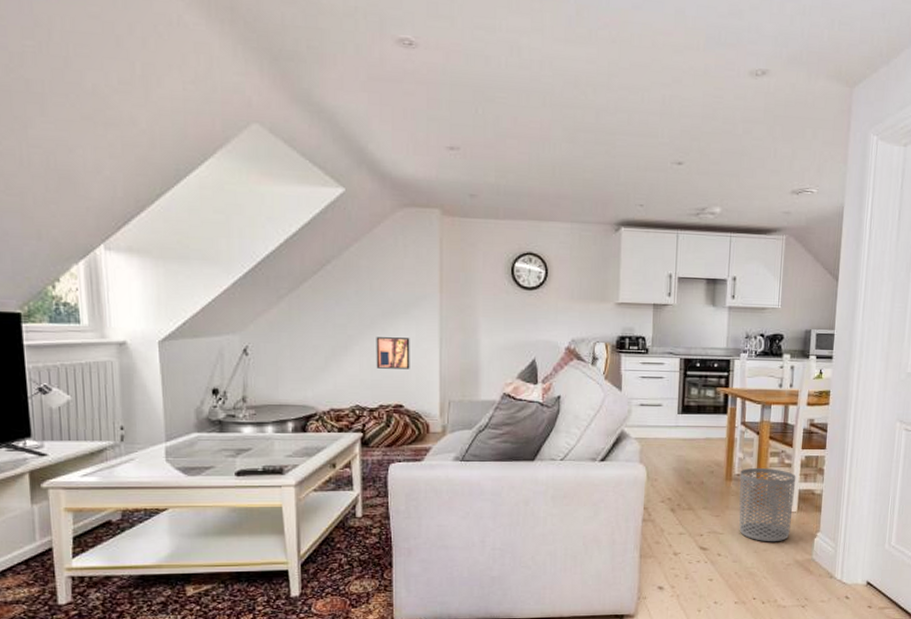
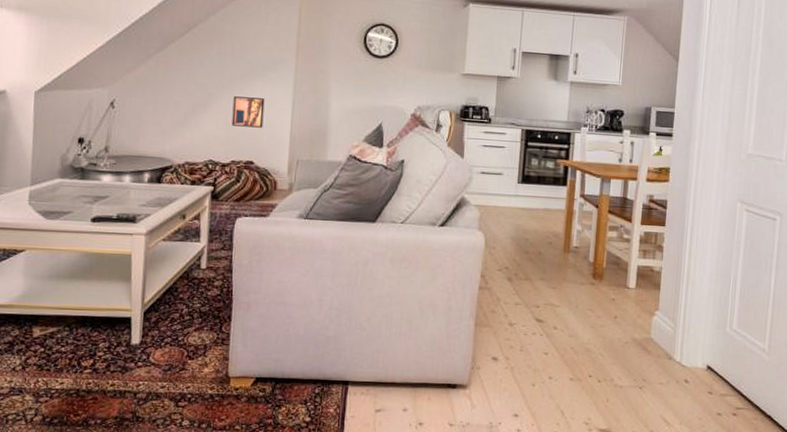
waste bin: present [739,468,796,542] -> none [576,241,635,319]

